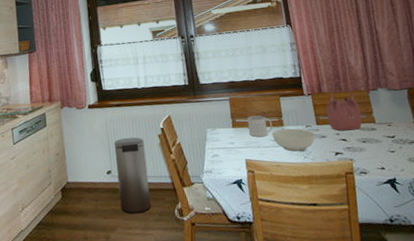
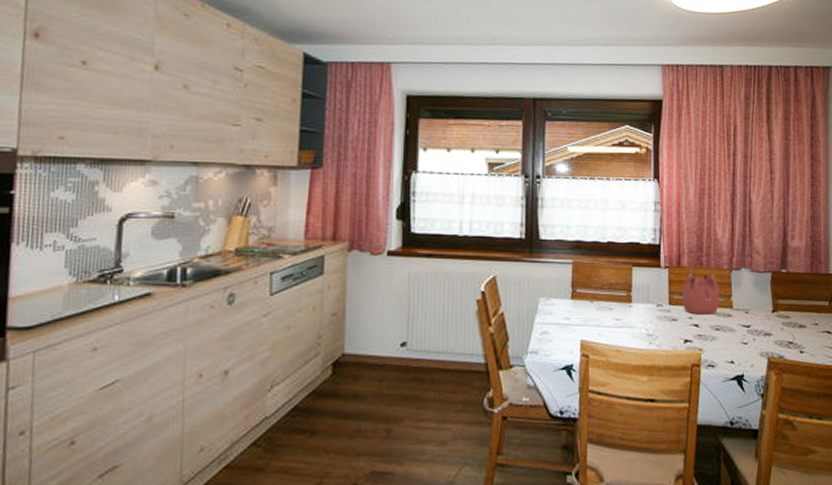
pedal bin: present [114,137,152,214] -> none [413,299,457,402]
mug: present [247,115,273,138] -> none [590,287,619,314]
bowl: present [271,128,315,152] -> none [616,306,665,335]

